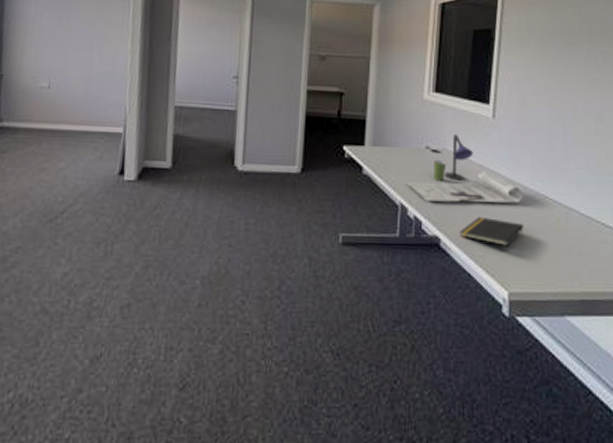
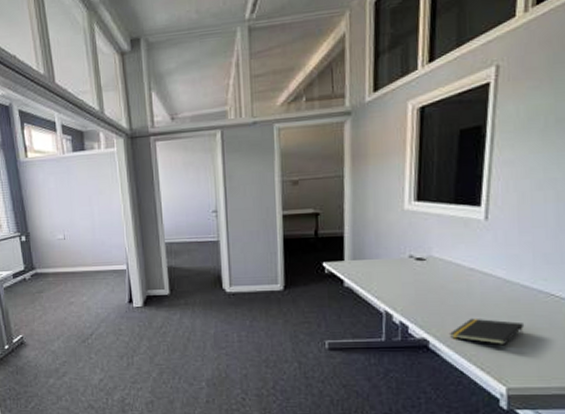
desk lamp: present [406,134,524,203] -> none [389,240,524,307]

